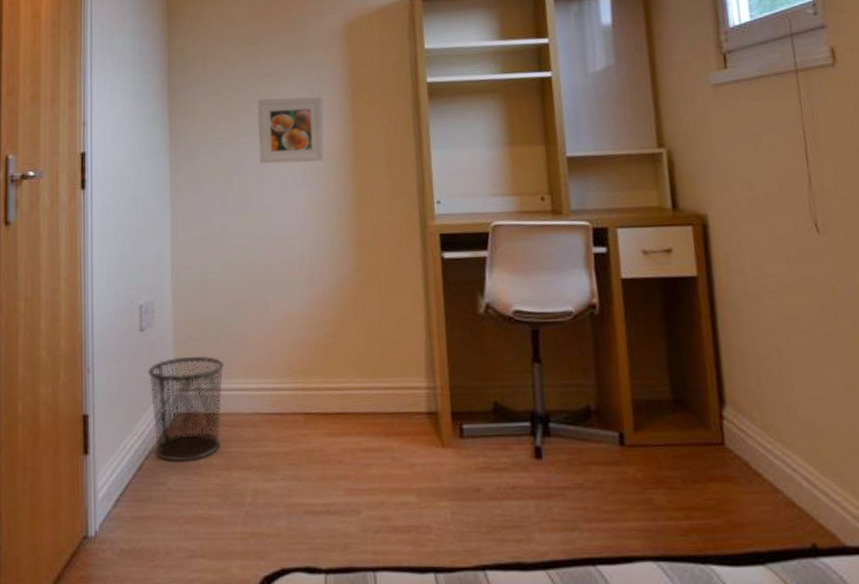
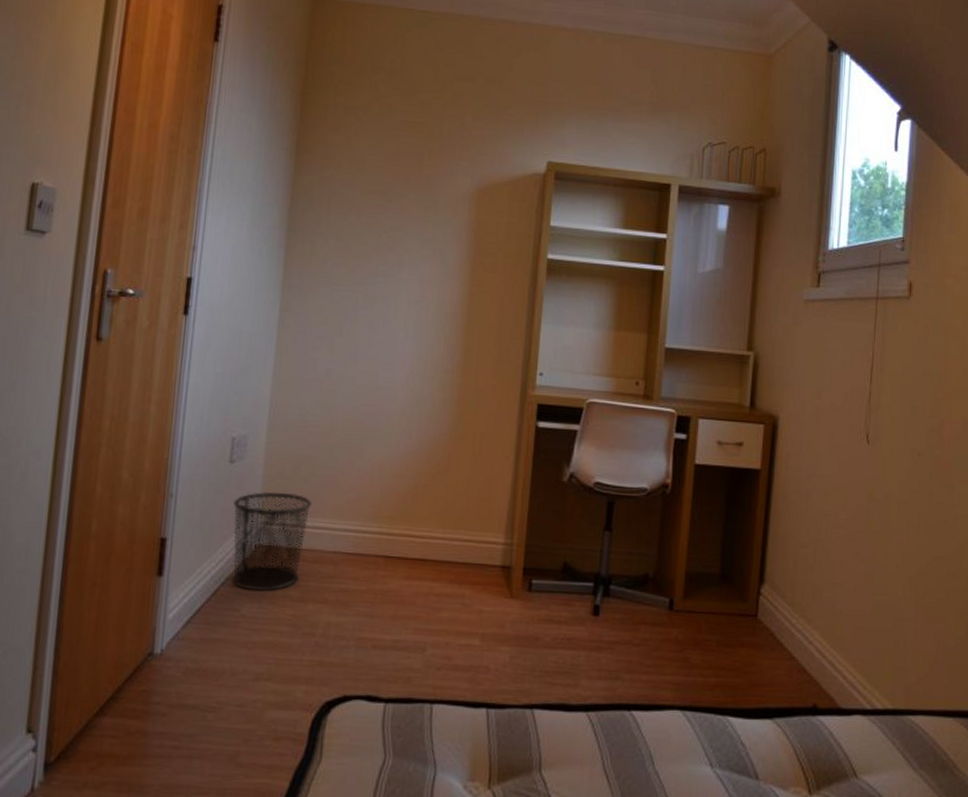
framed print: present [257,96,325,164] -> none [372,250,444,321]

